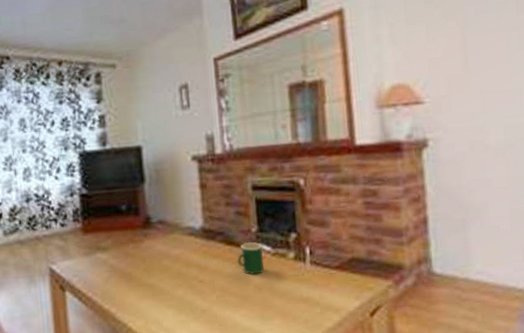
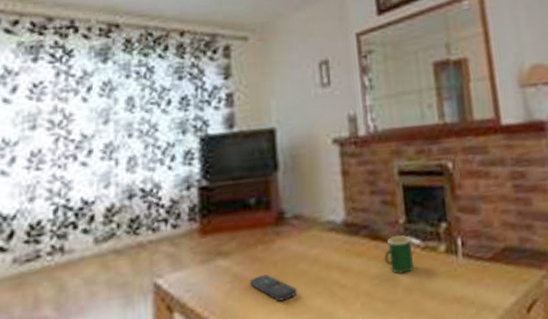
remote control: none [123,267,162,289] -> present [249,274,297,302]

